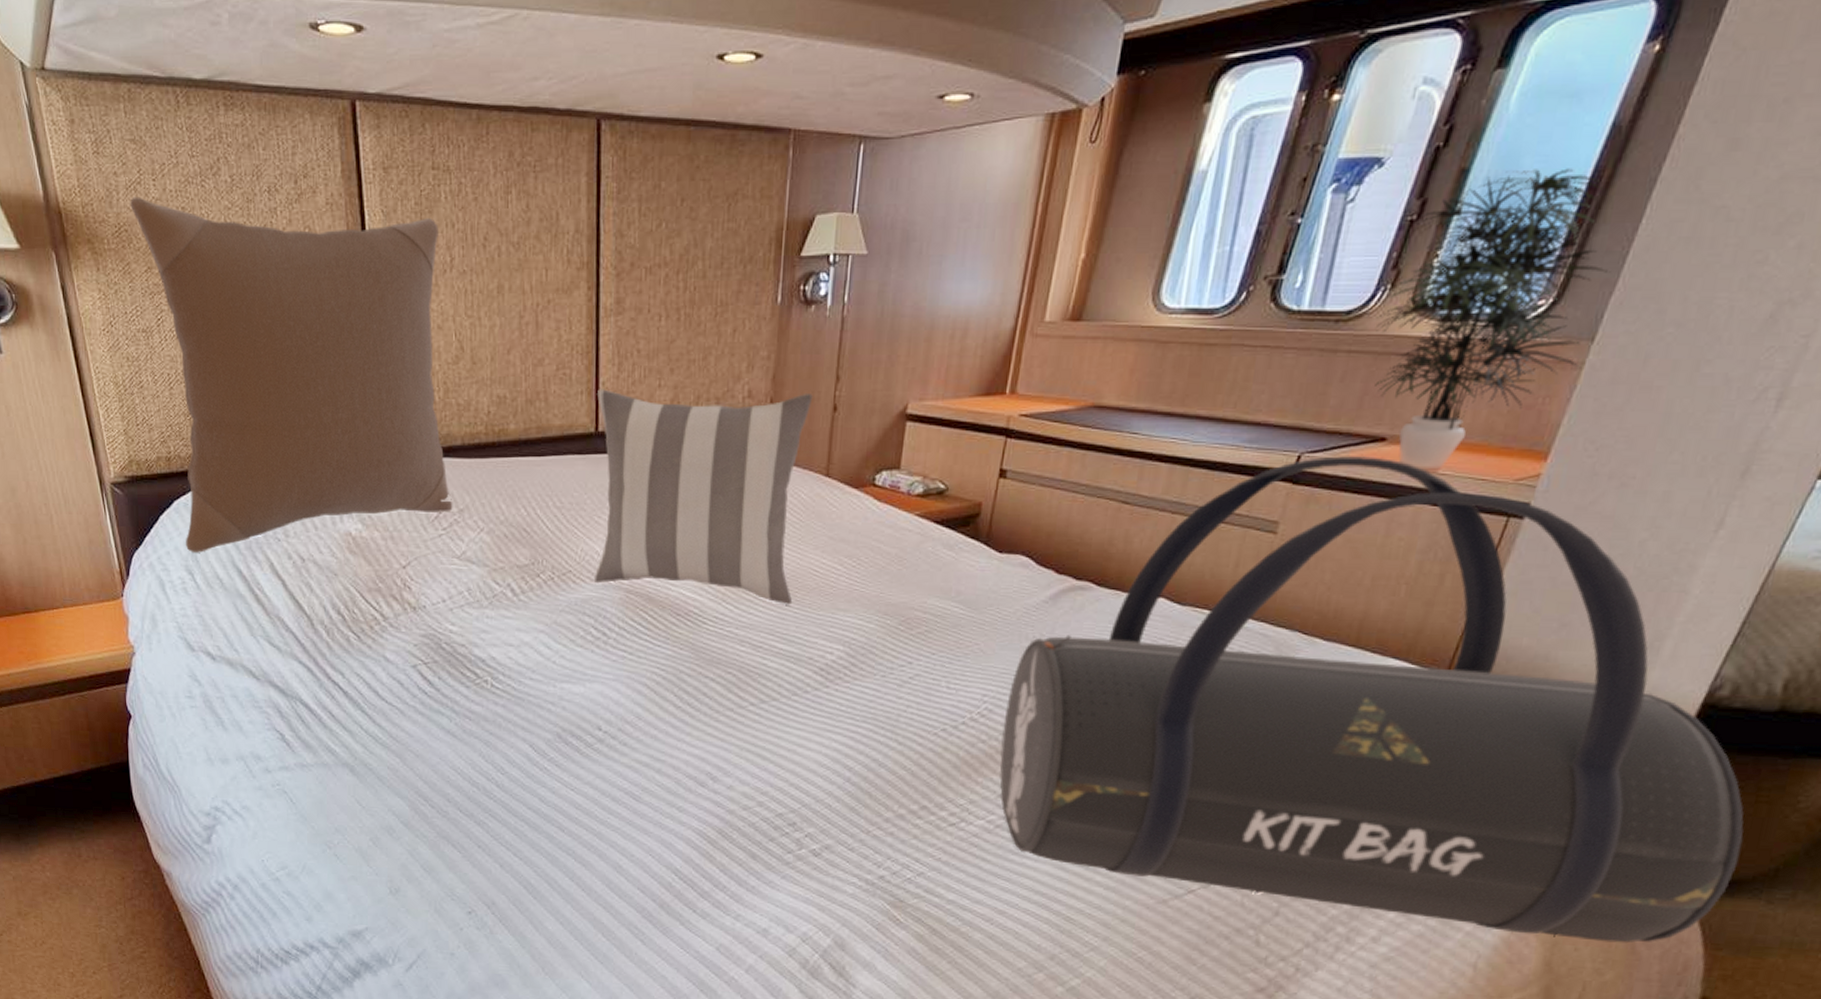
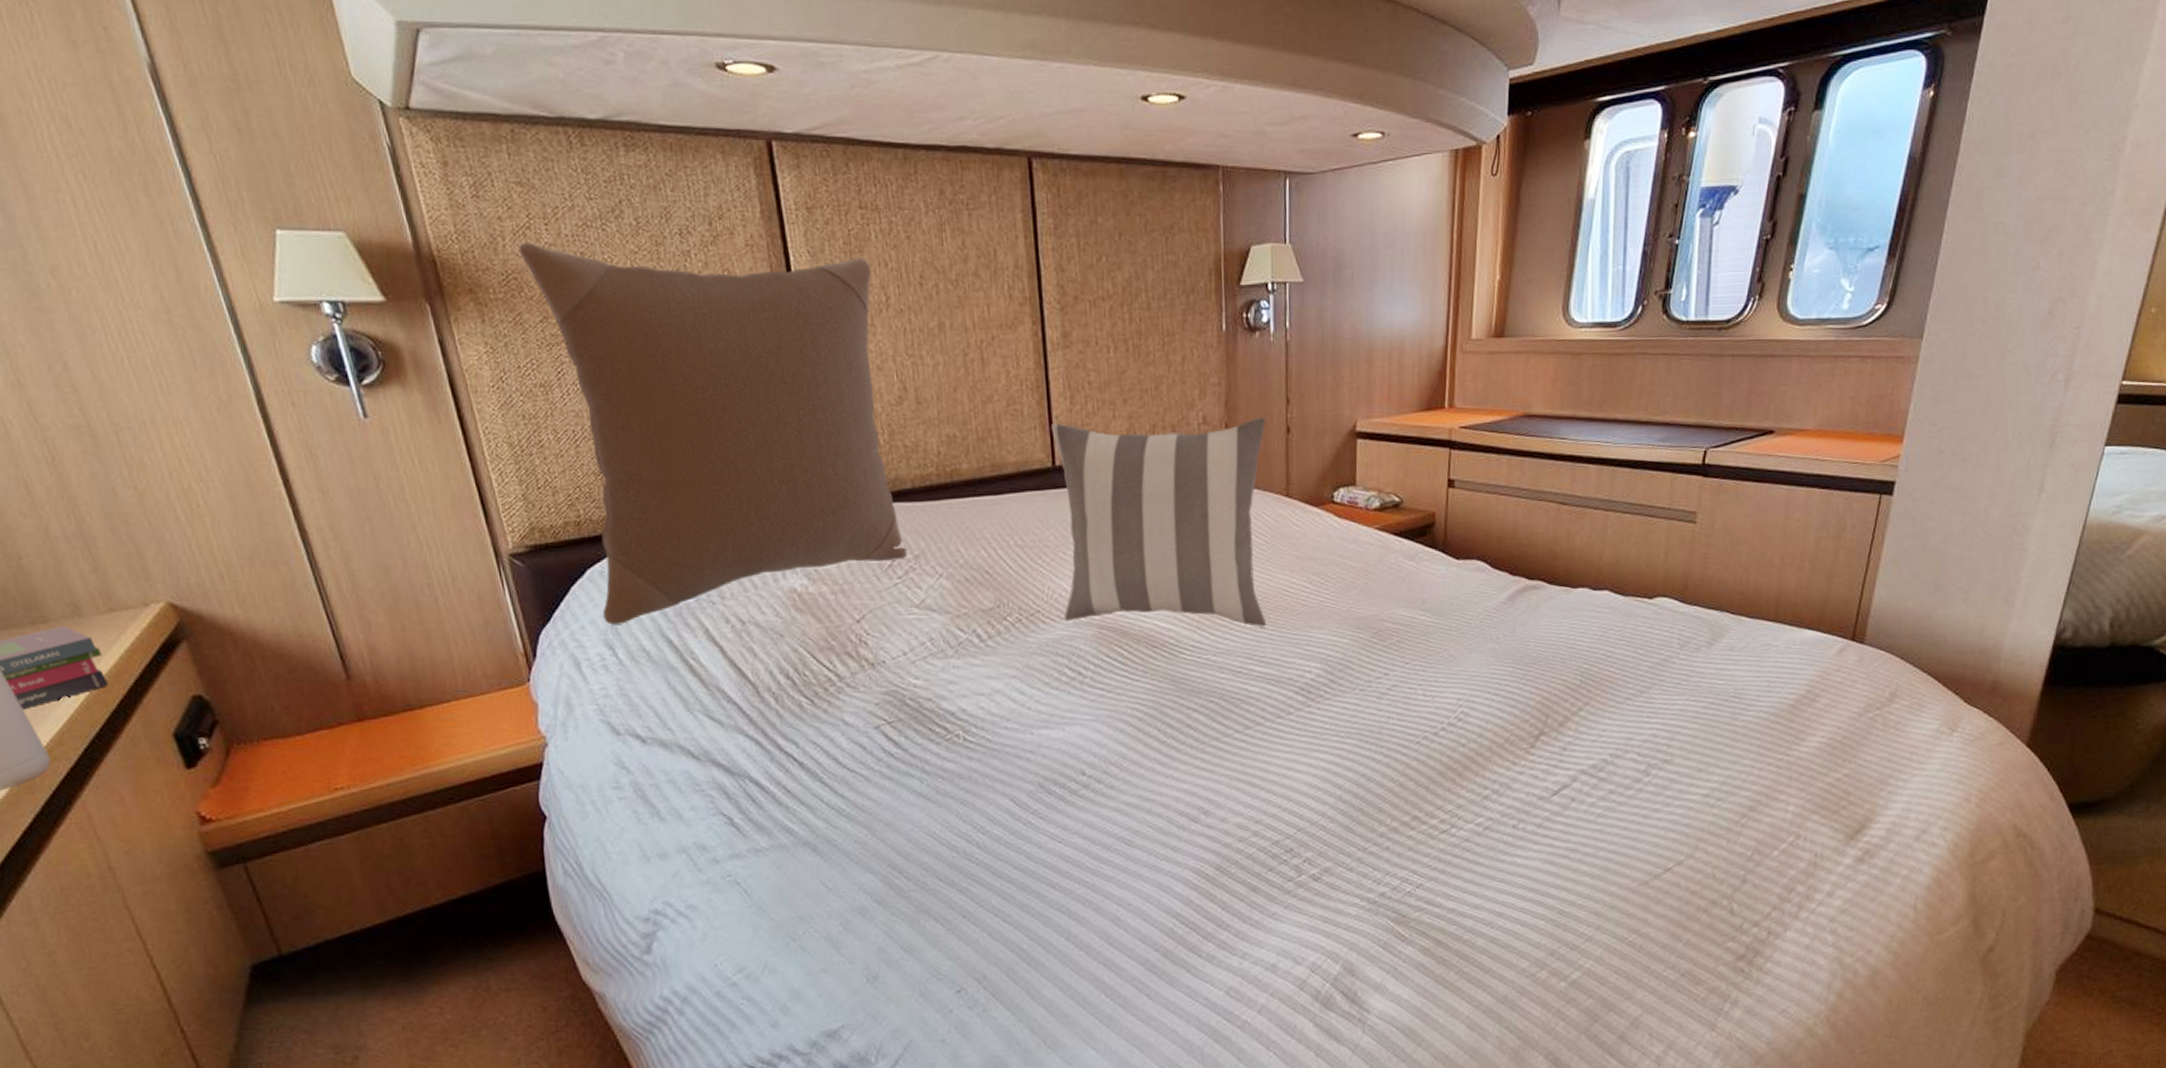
duffel bag: present [999,456,1744,943] -> none [1480,448,2103,872]
plant: present [1375,168,1611,473] -> none [1752,193,1926,460]

